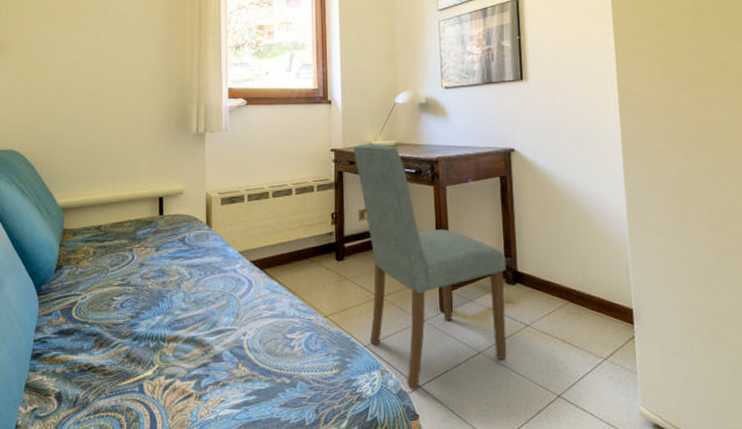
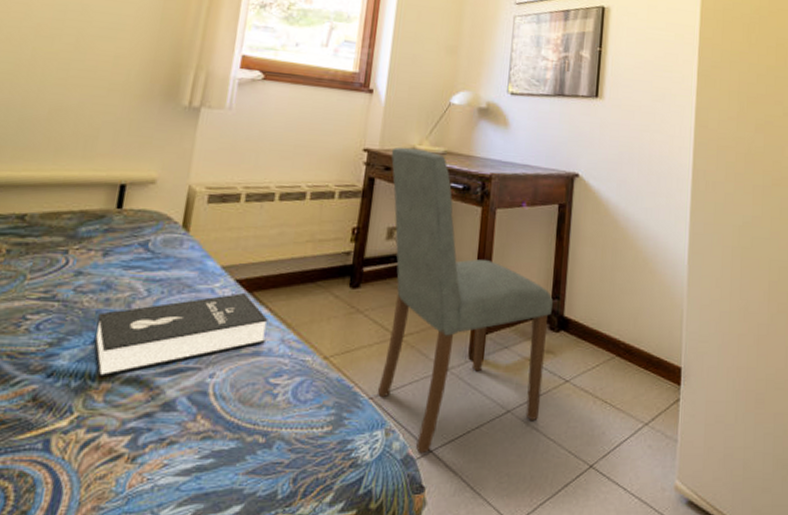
booklet: none [160,271,279,340] -> present [94,293,268,378]

